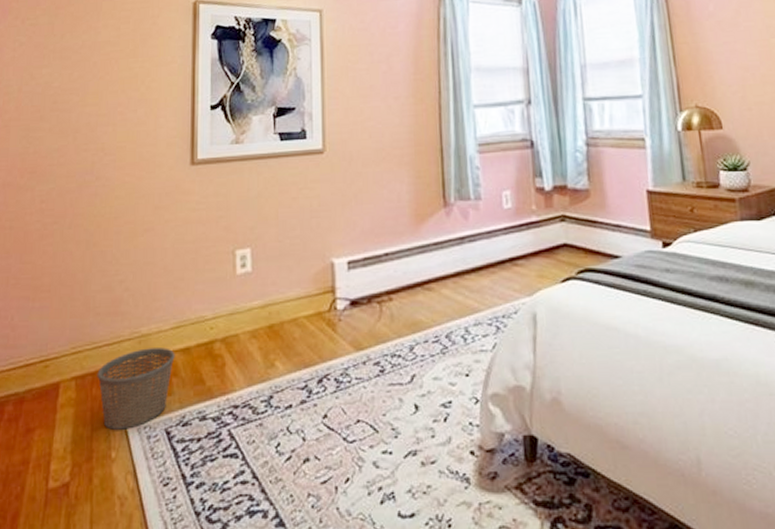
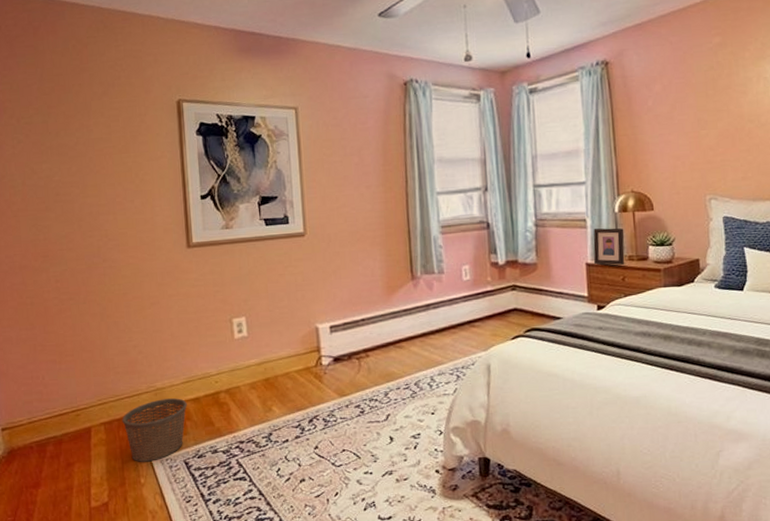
picture frame: none [654,149,693,193] -> present [593,228,625,265]

